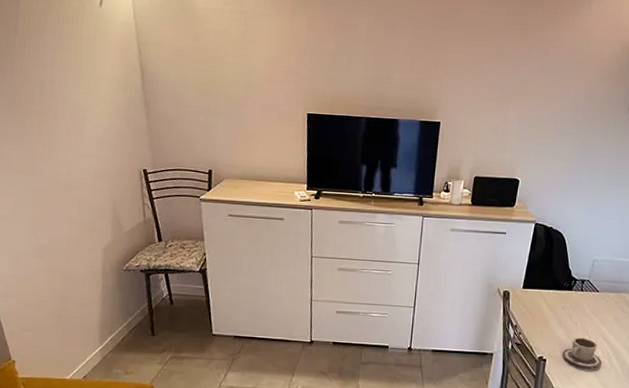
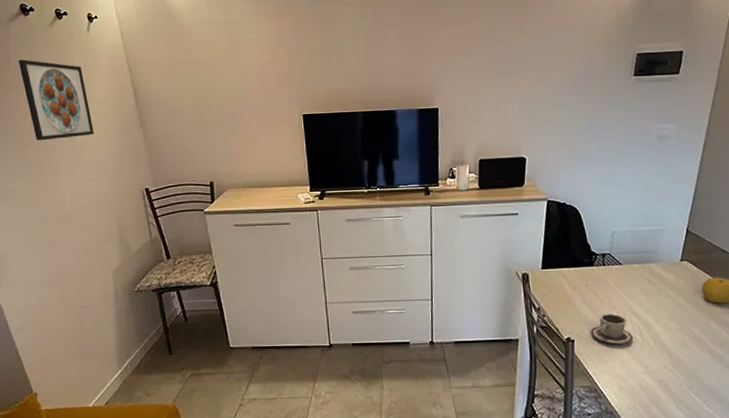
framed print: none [26,26,98,111] -> present [18,59,95,141]

